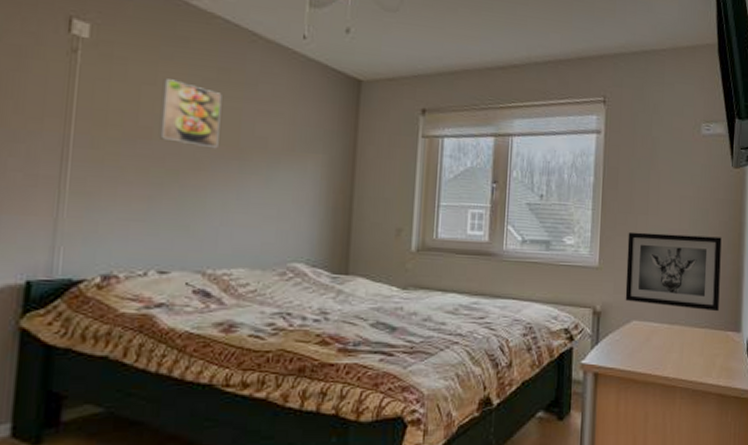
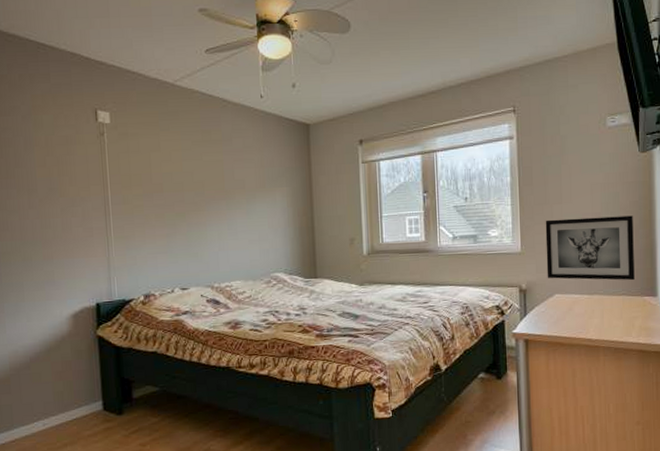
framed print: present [158,79,222,149] -> none [164,145,210,194]

